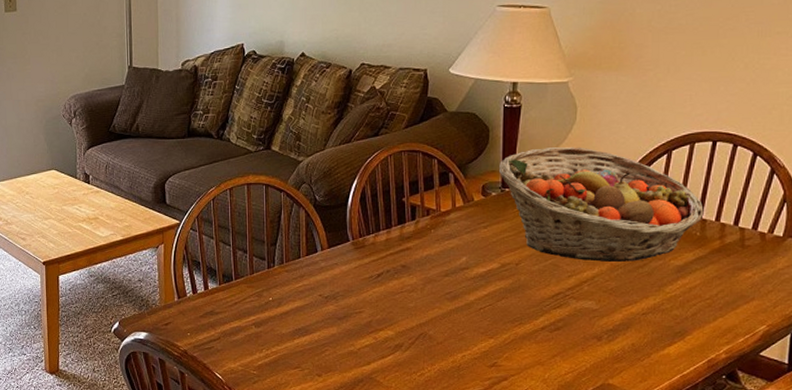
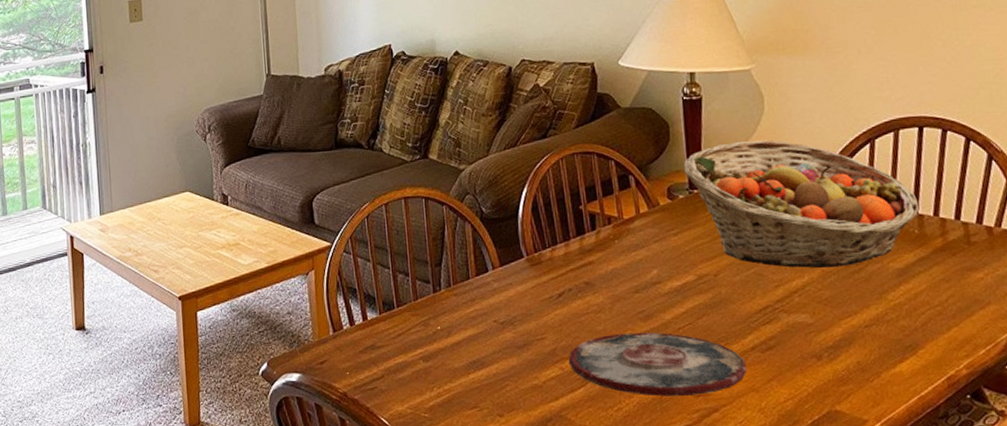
plate: none [381,310,536,366] -> present [568,332,748,397]

